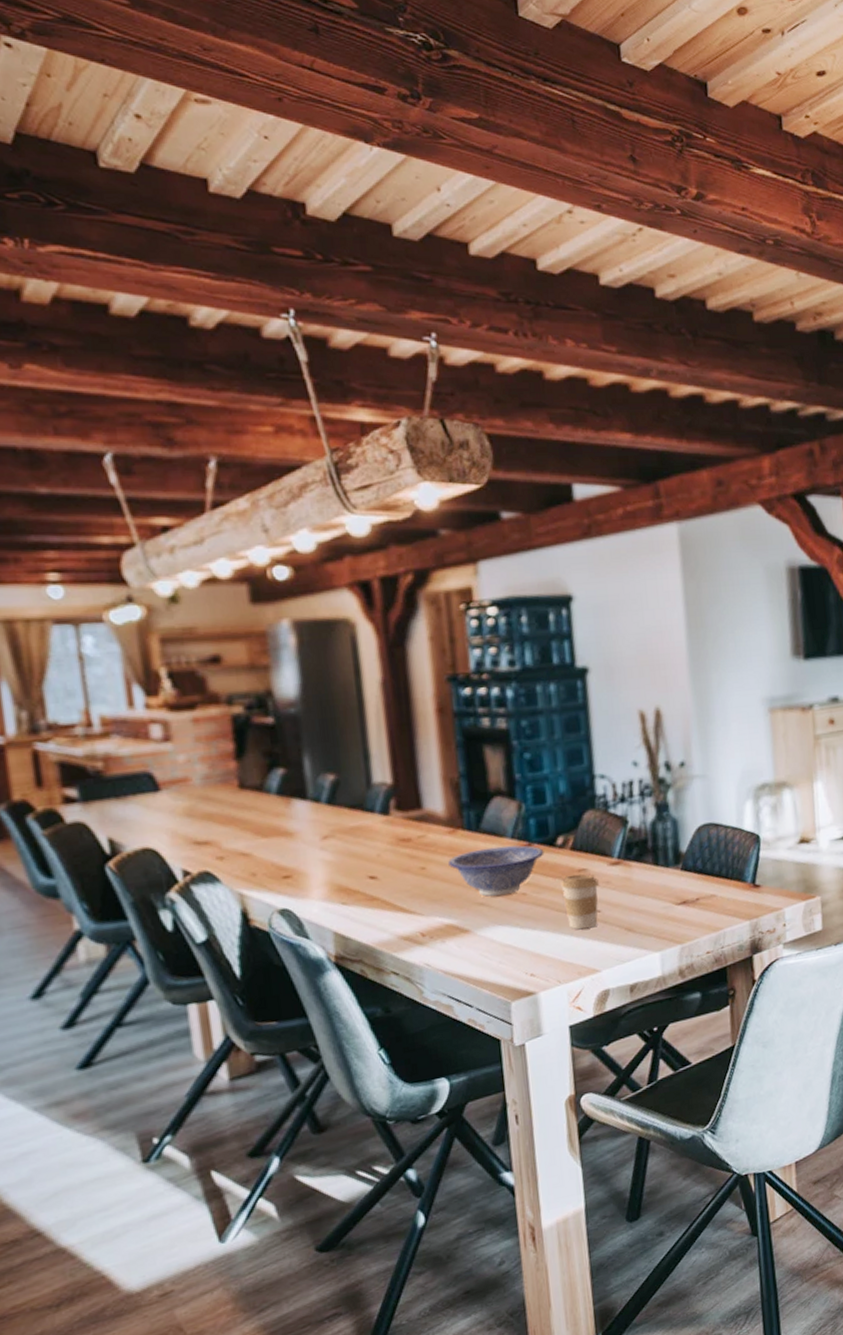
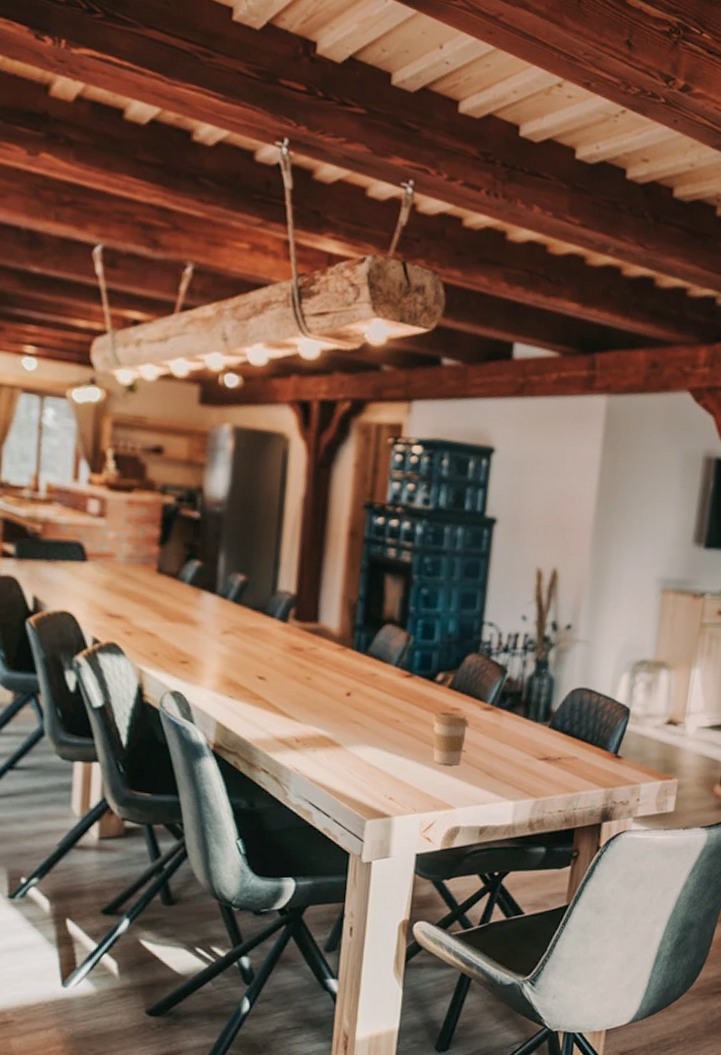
decorative bowl: present [448,845,544,897] -> none [333,670,424,719]

